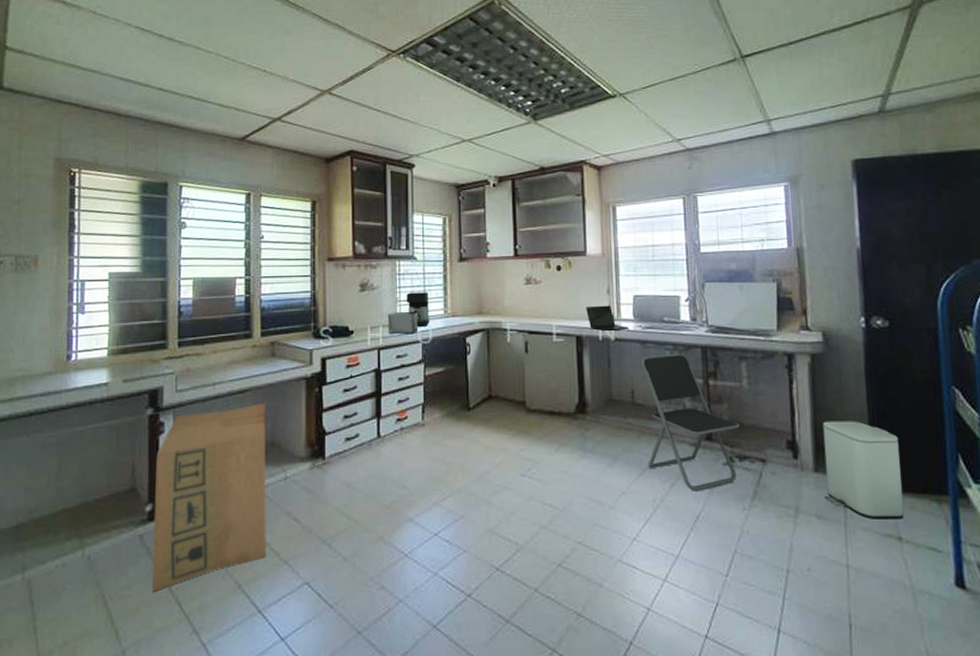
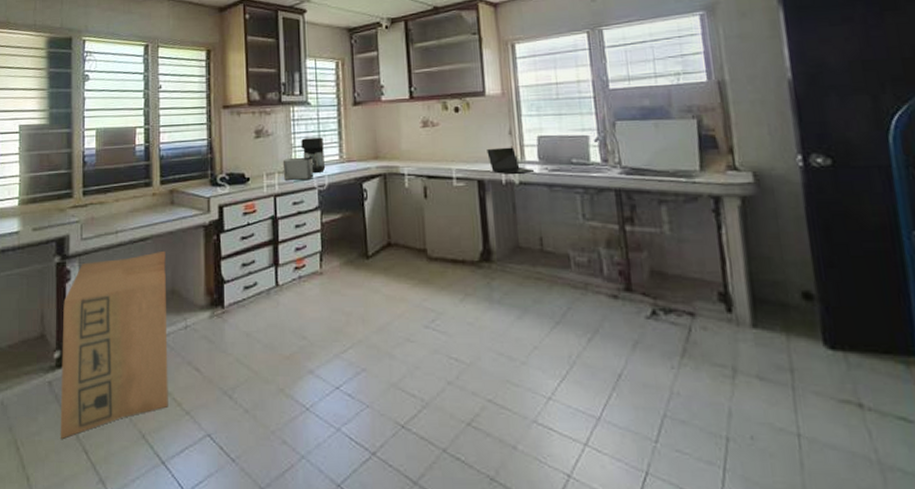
folding chair: present [641,353,740,491] -> none [548,197,663,347]
pedal bin: present [822,421,904,519] -> none [759,270,864,383]

